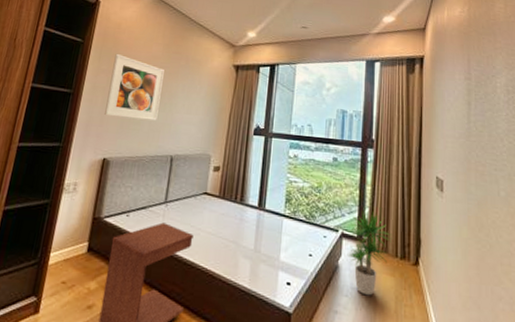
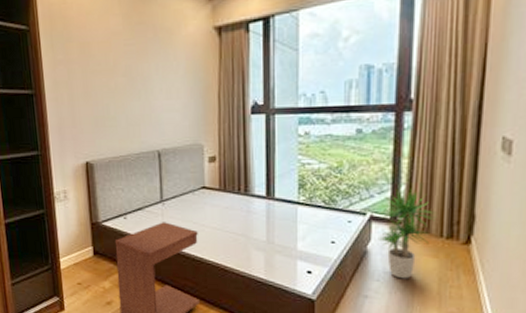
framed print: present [105,53,164,121] -> none [68,36,134,115]

